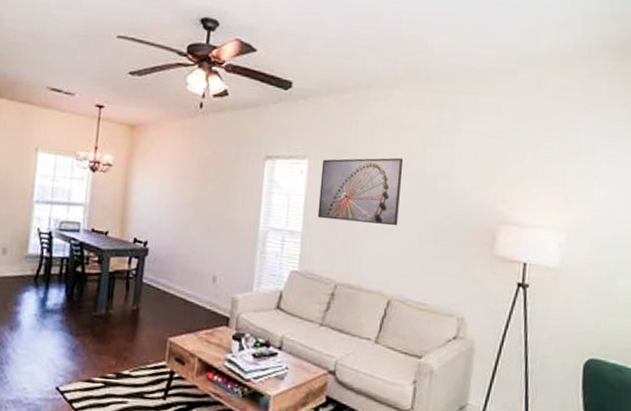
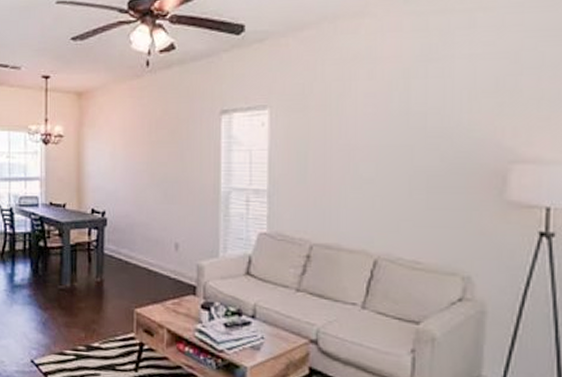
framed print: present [317,157,404,226] -> none [284,96,383,176]

